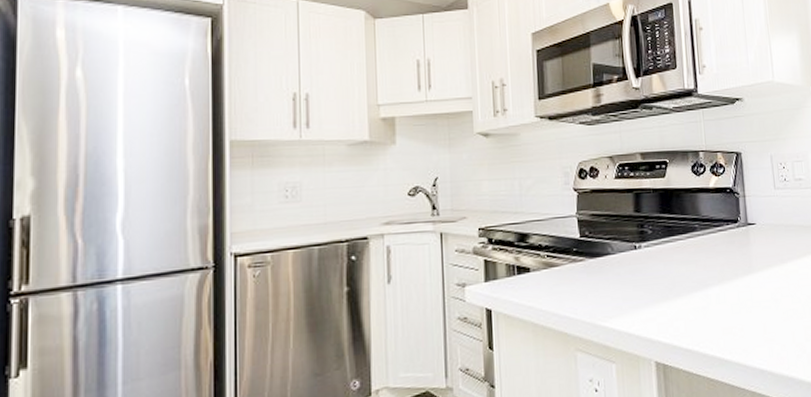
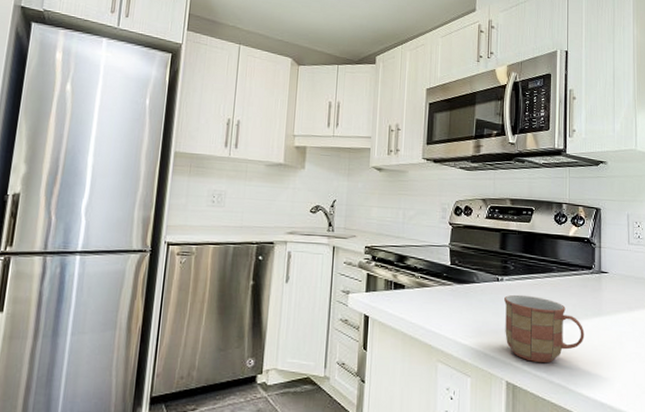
mug: none [644,261,737,336] -> present [504,294,585,362]

